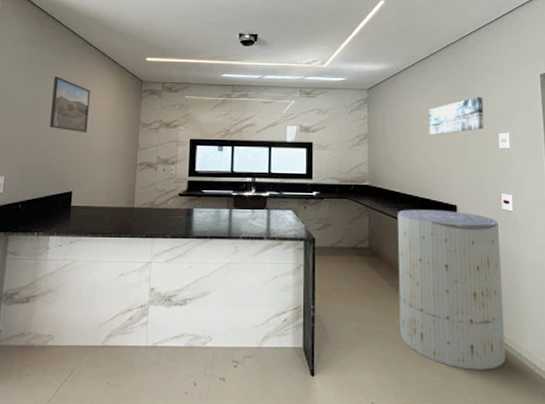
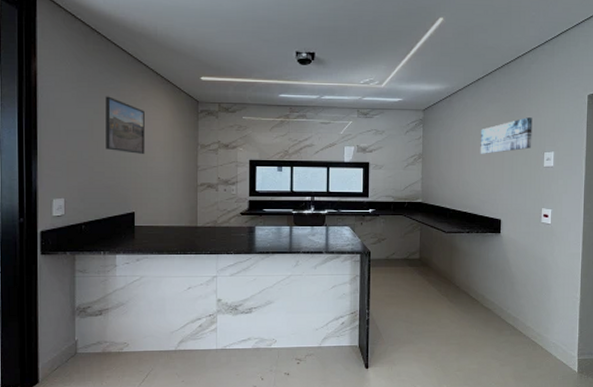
trash can: present [397,209,506,370] -> none [444,224,537,359]

